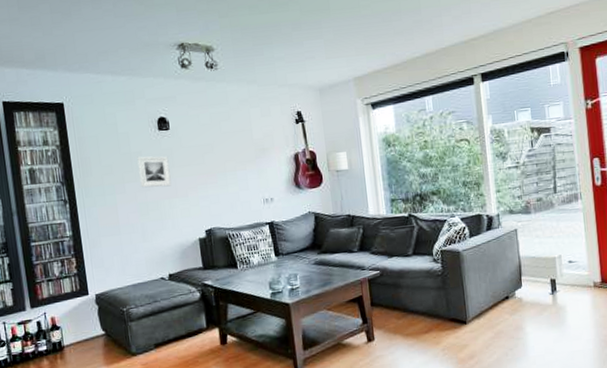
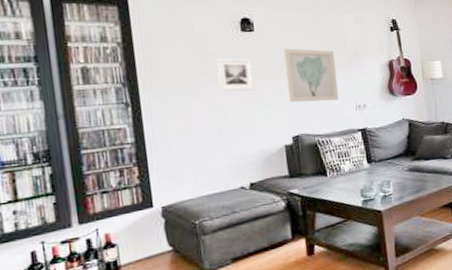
wall art: none [196,144,247,197] -> present [284,48,339,103]

